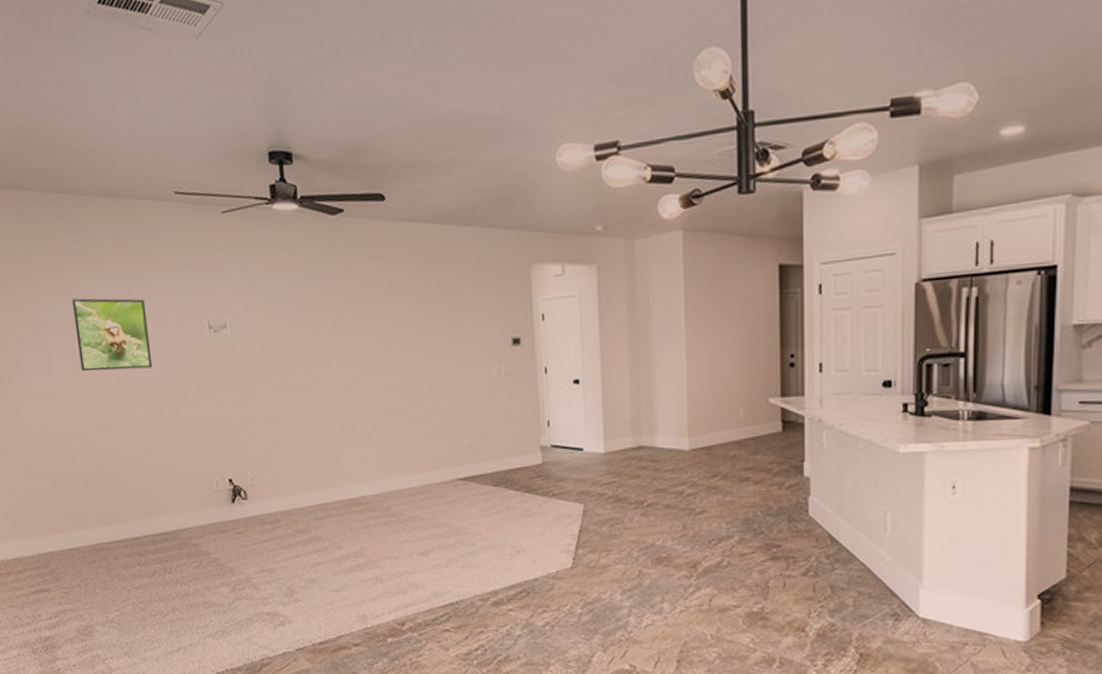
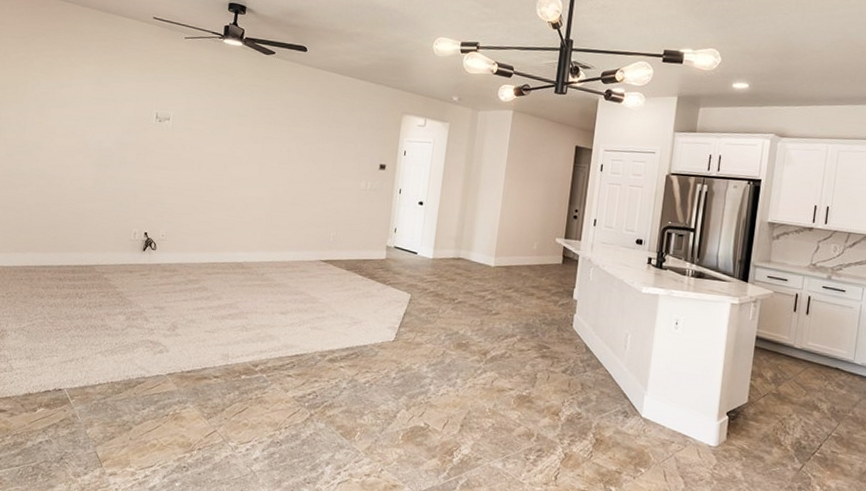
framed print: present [72,298,153,372] -> none [49,78,111,139]

